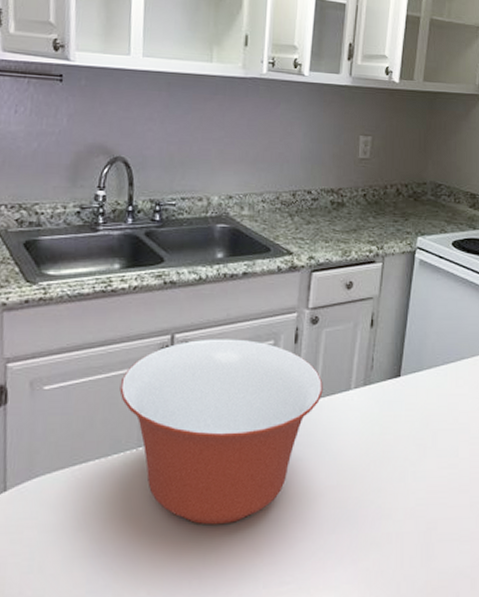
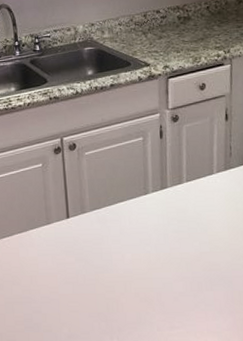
mixing bowl: present [119,339,323,525] -> none [28,138,189,282]

